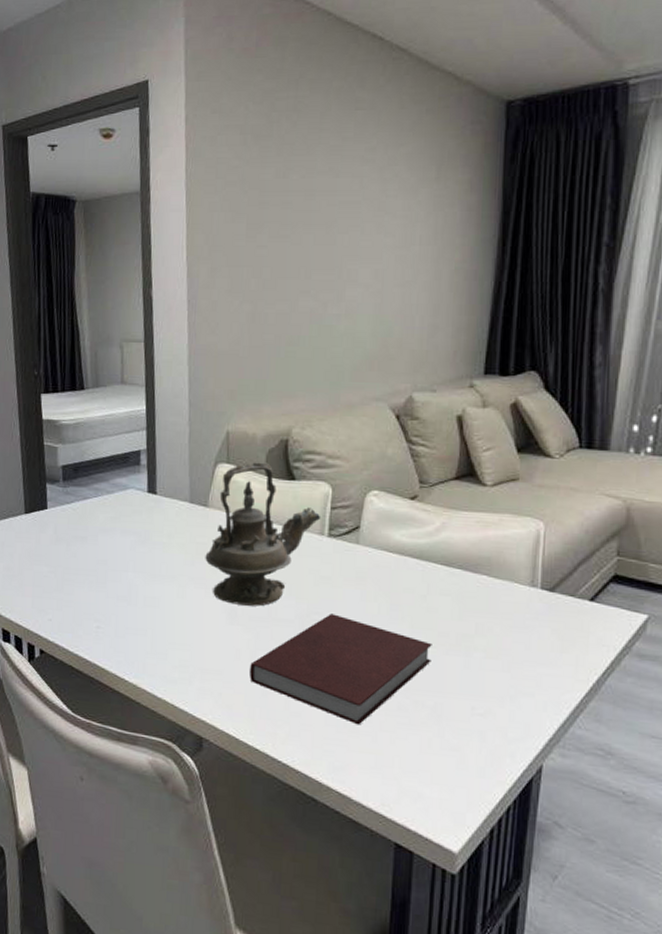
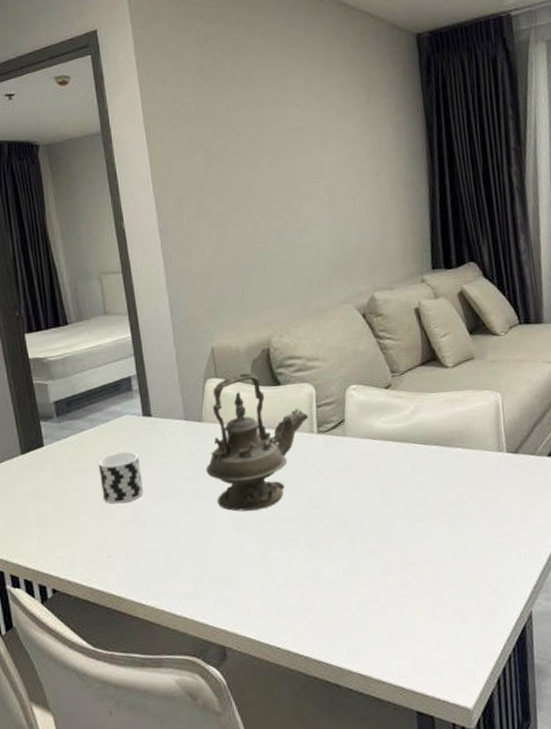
cup: none [97,525,140,578] -> present [97,451,144,504]
notebook: present [250,614,432,725] -> none [262,505,425,606]

